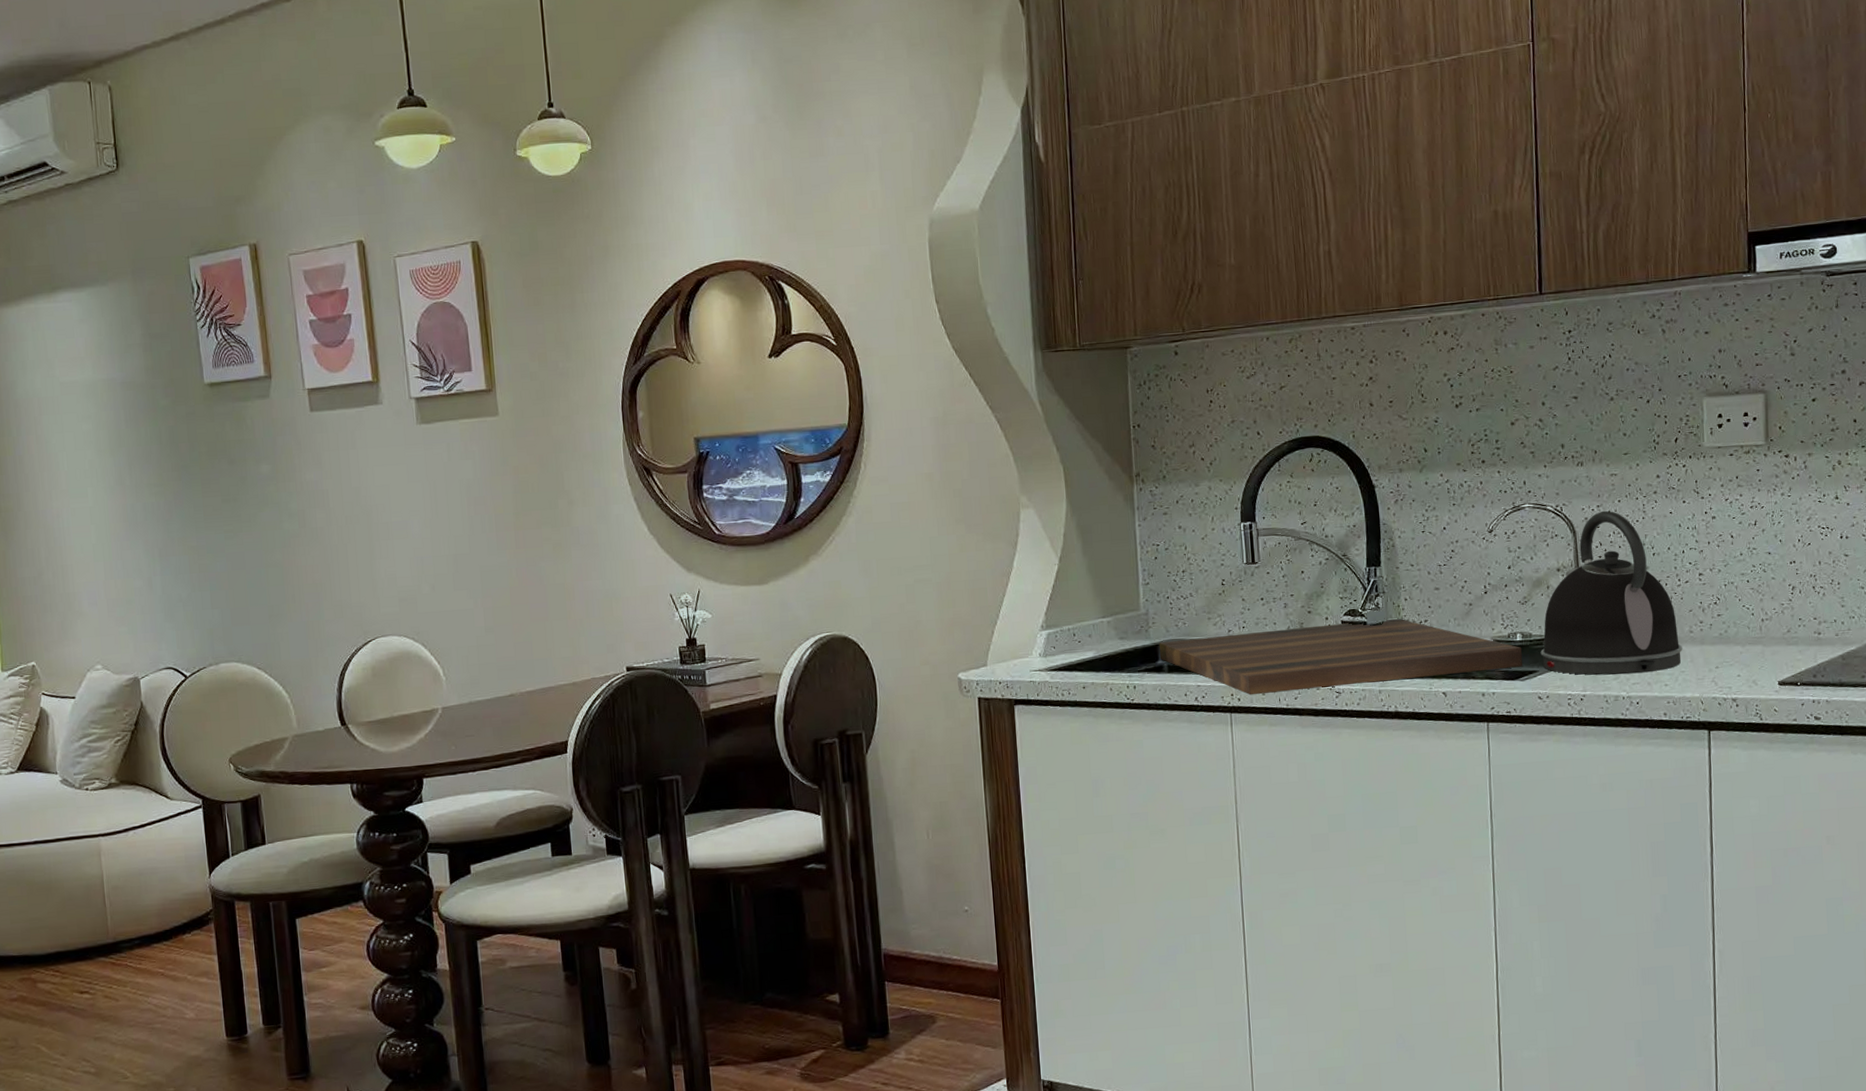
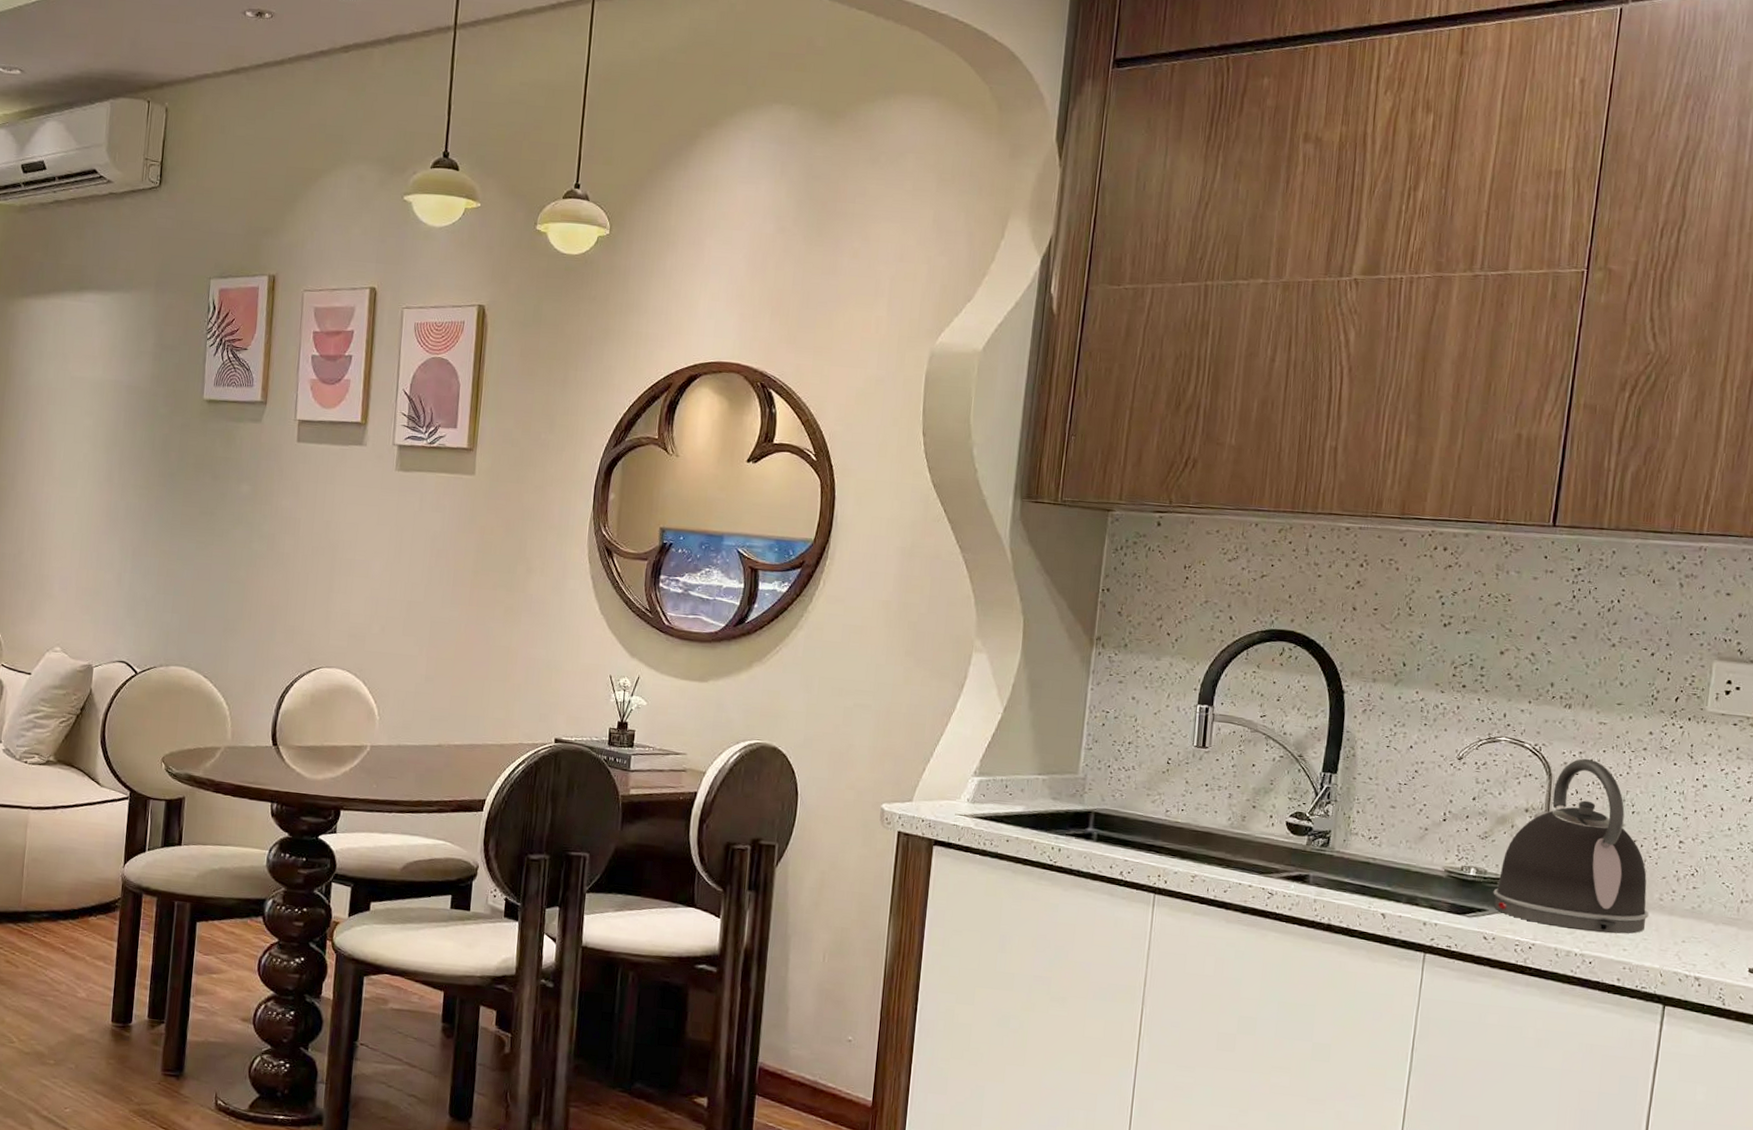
cutting board: present [1159,618,1522,695] -> none [1090,810,1473,903]

